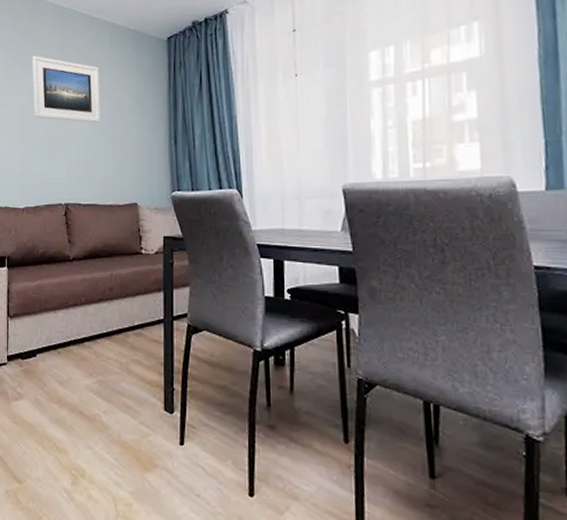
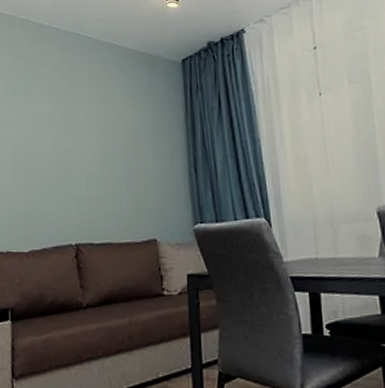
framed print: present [31,55,100,123] -> none [34,83,112,154]

